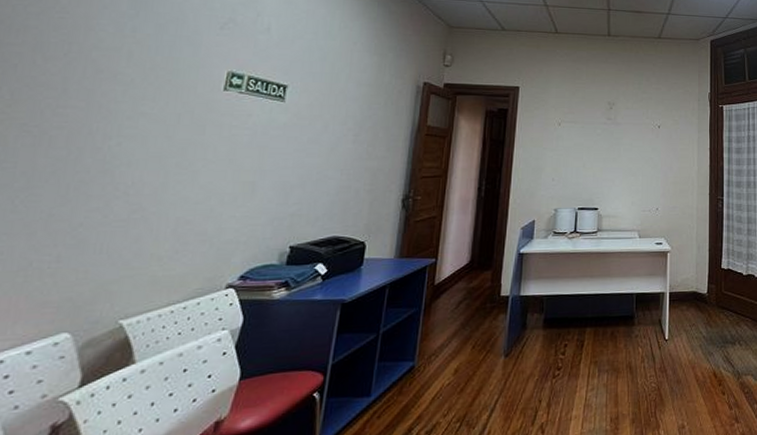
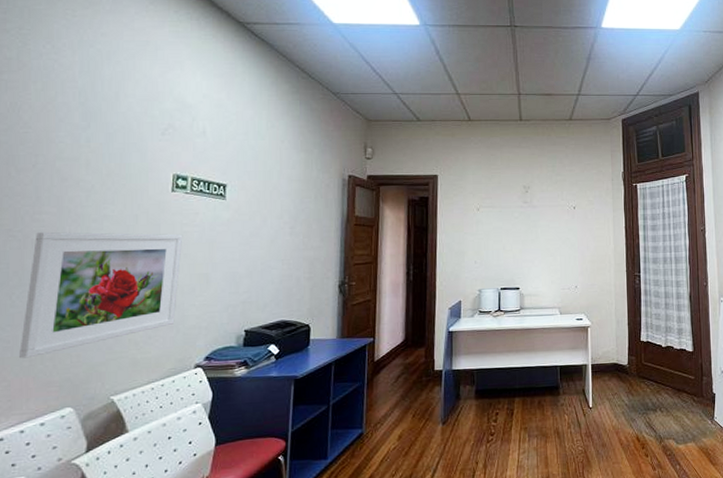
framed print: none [12,128,231,274] -> present [19,232,183,359]

